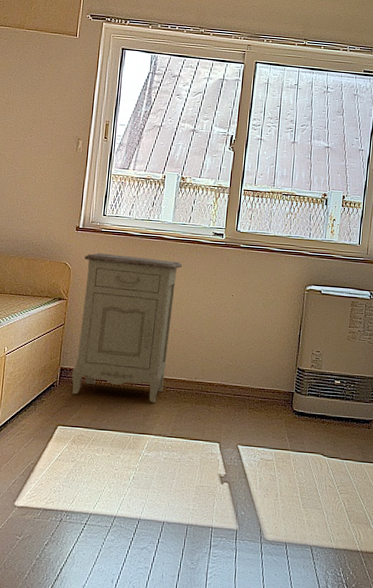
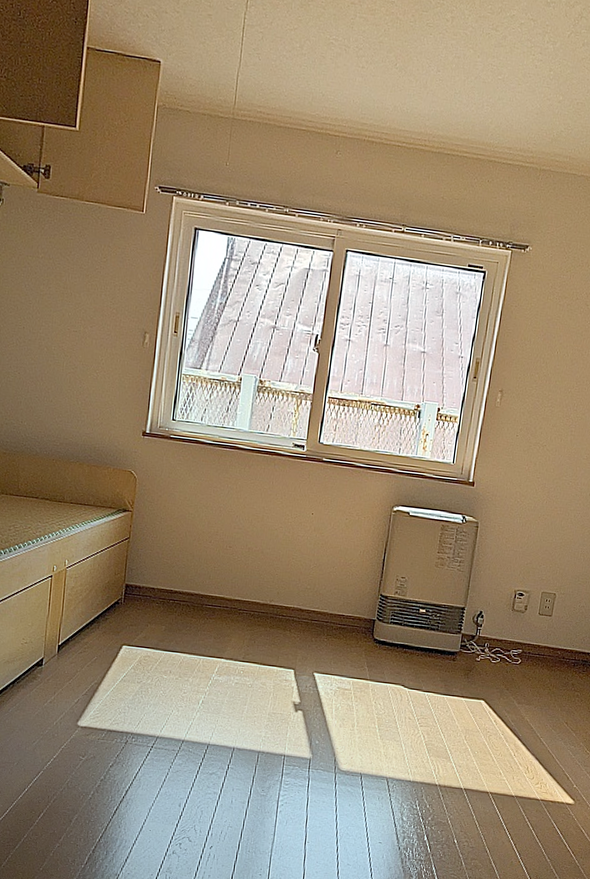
nightstand: present [71,253,183,403] -> none [137,461,259,626]

